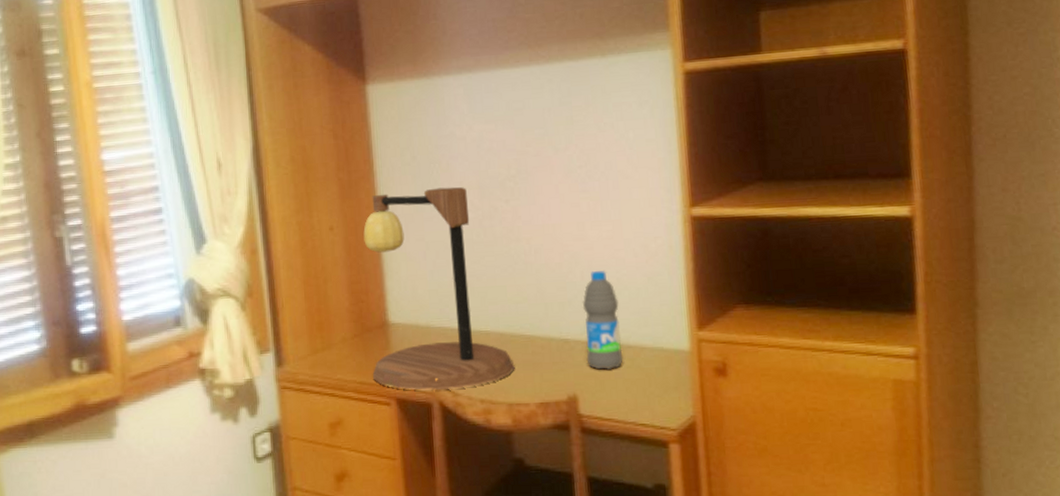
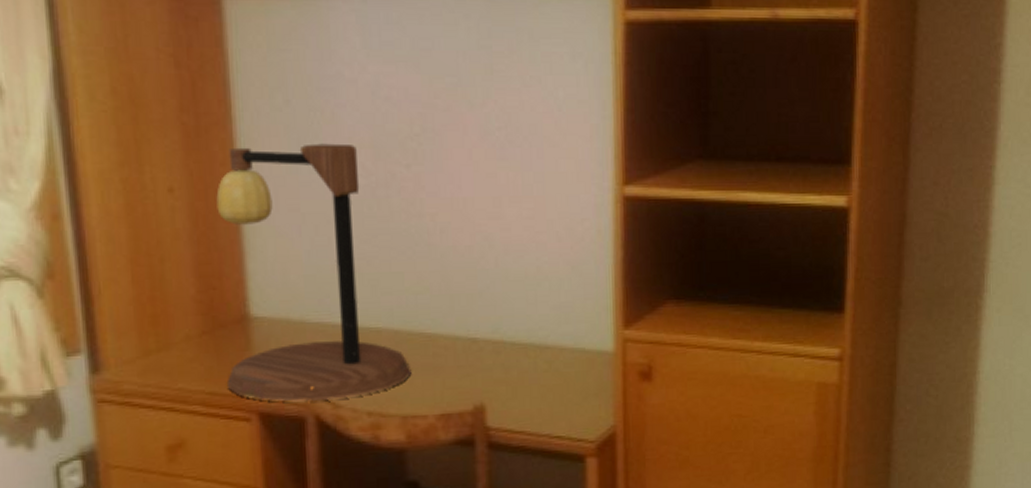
water bottle: present [582,271,623,371] -> none [494,257,540,375]

